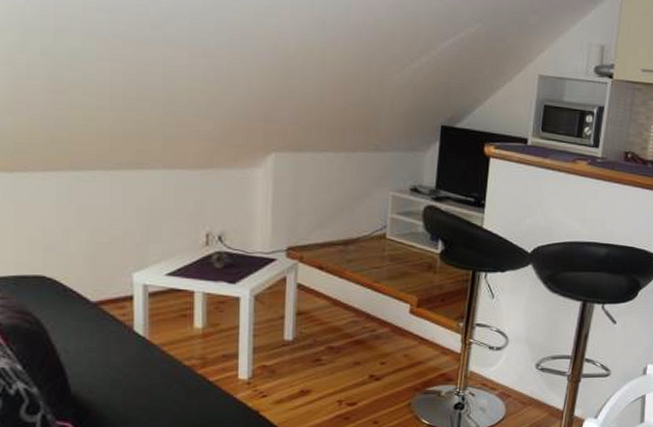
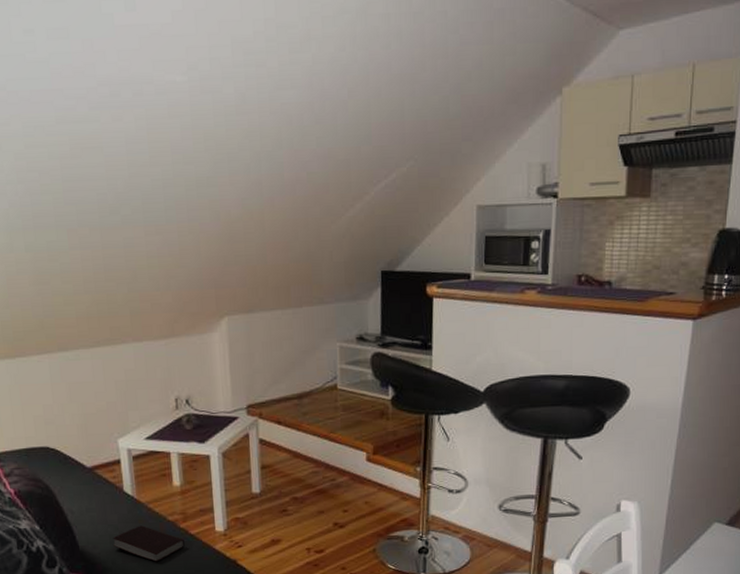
book: none [113,370,201,411] -> present [112,525,185,562]

